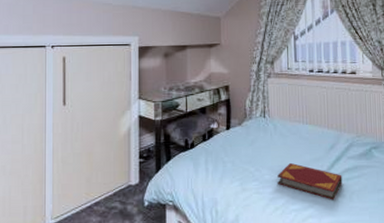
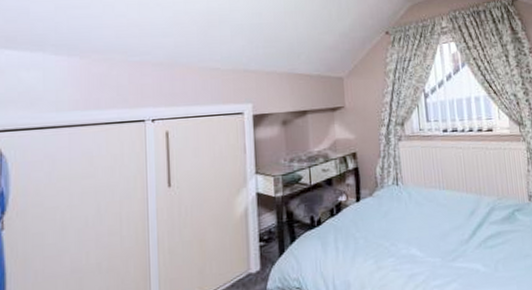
hardback book: present [278,163,343,200] -> none [415,234,486,272]

